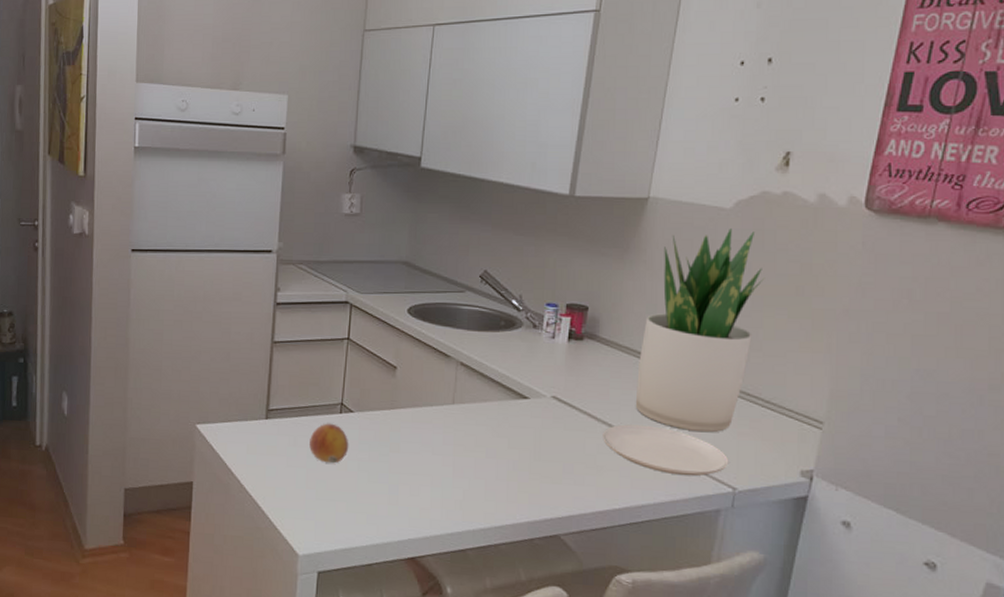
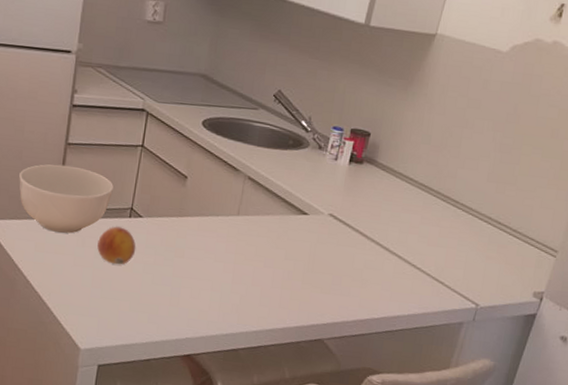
bowl: none [228,363,323,433] -> present [19,164,115,234]
plate: present [603,424,729,476] -> none [370,243,476,293]
planter: present [635,228,765,433] -> none [402,70,528,255]

